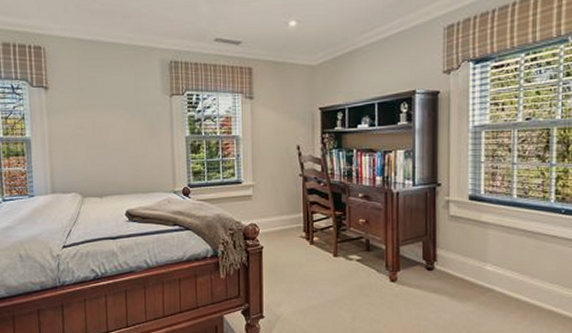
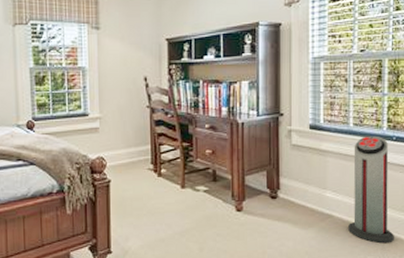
air purifier: none [510,208,562,321] -> present [348,135,394,244]

